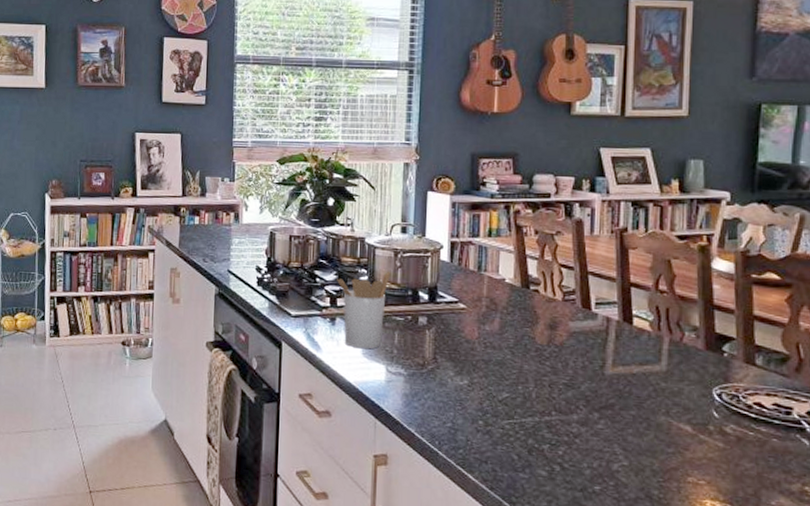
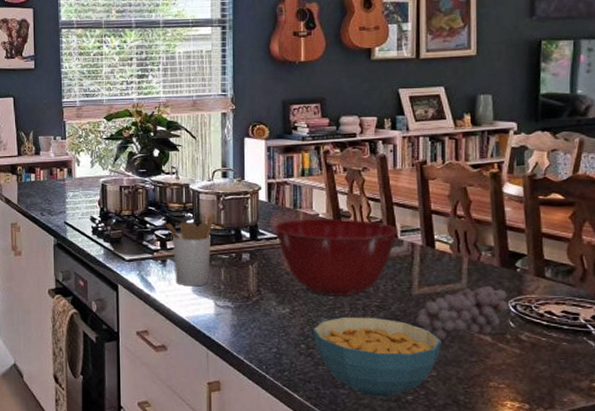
mixing bowl: none [456,282,593,371] -> present [275,218,398,295]
cereal bowl: none [493,393,635,486] -> present [313,316,441,398]
fruit: none [607,369,713,427] -> present [415,285,509,341]

